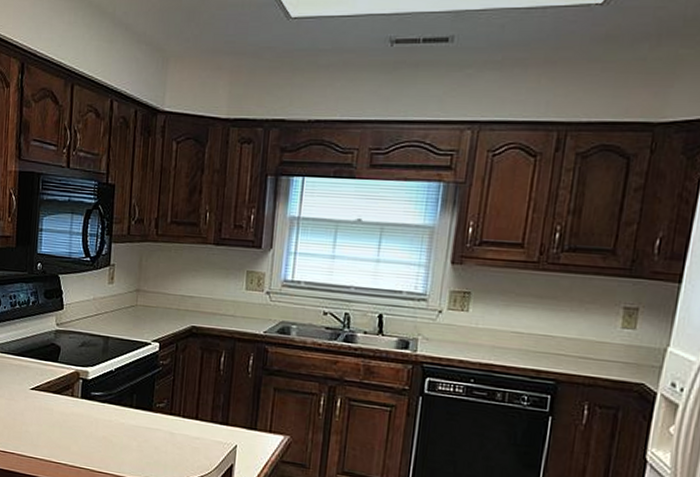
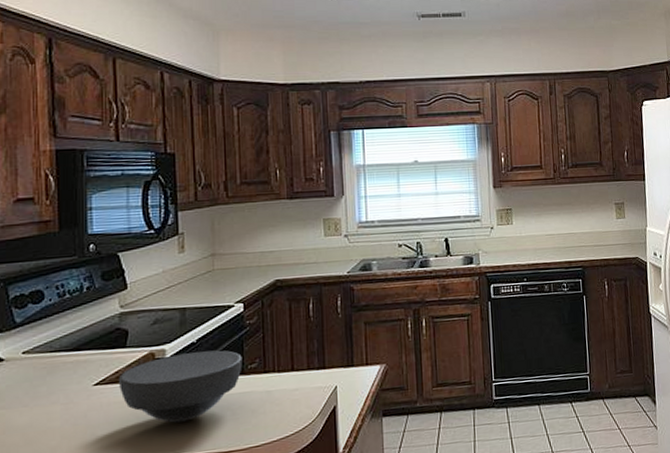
bowl: none [49,378,153,441] -> present [118,350,243,423]

